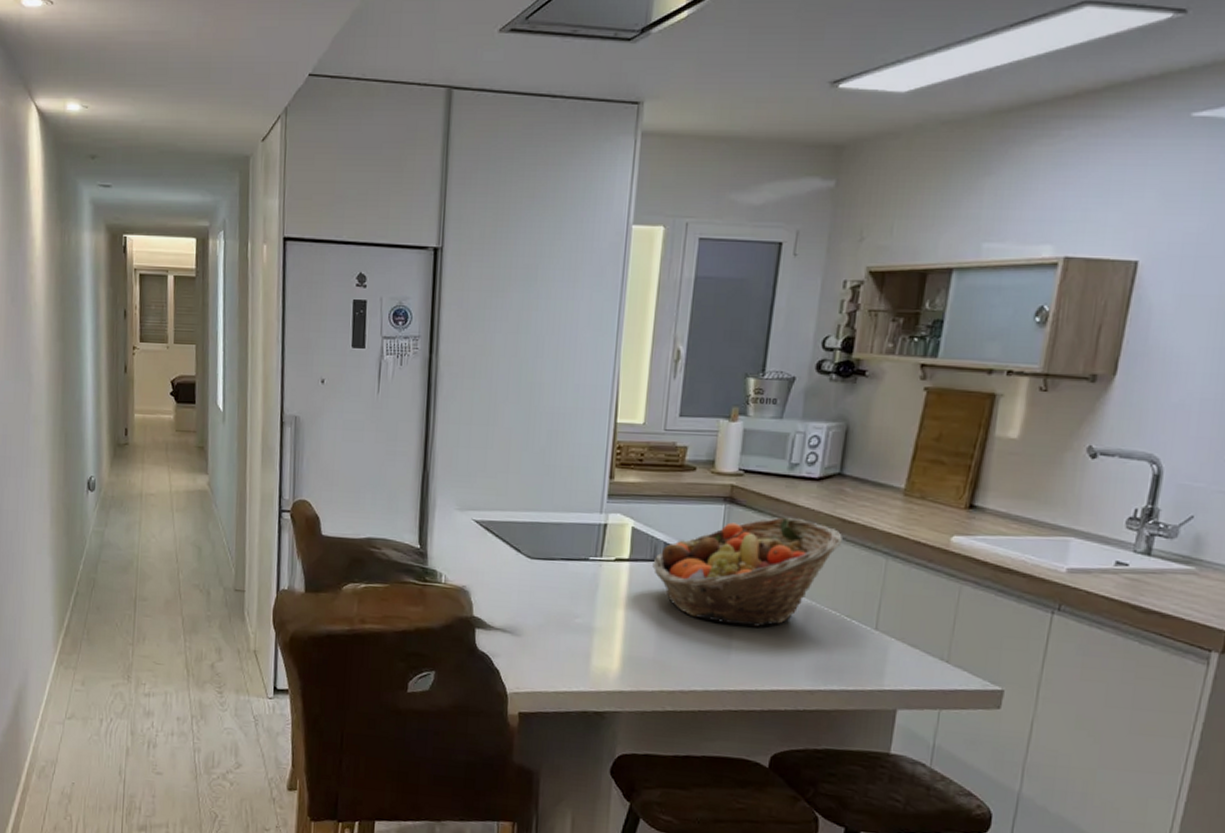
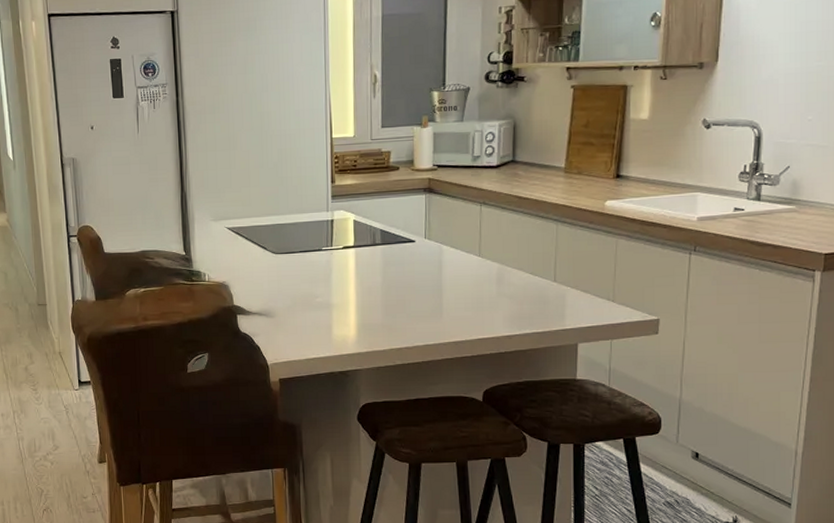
fruit basket: present [652,517,844,627] -> none [373,199,522,290]

